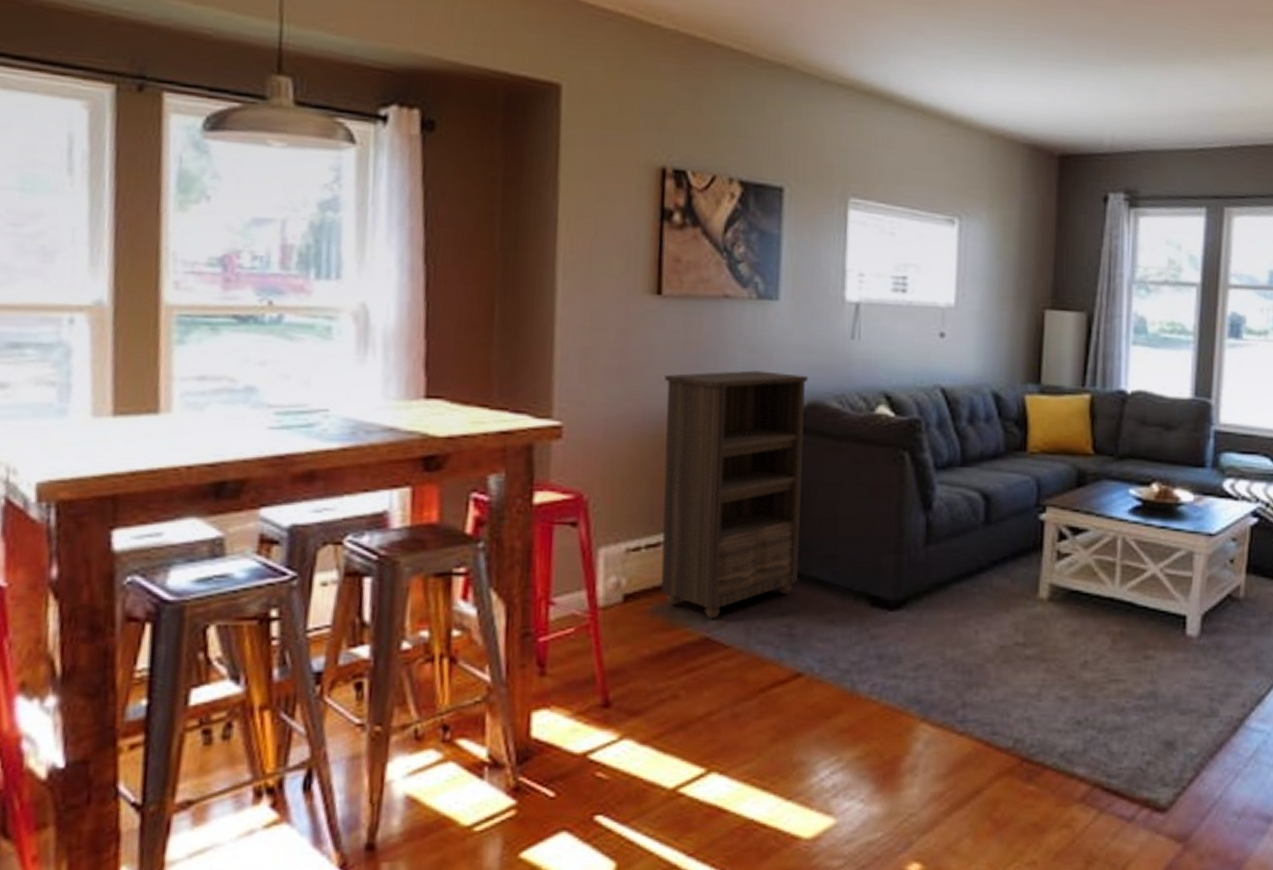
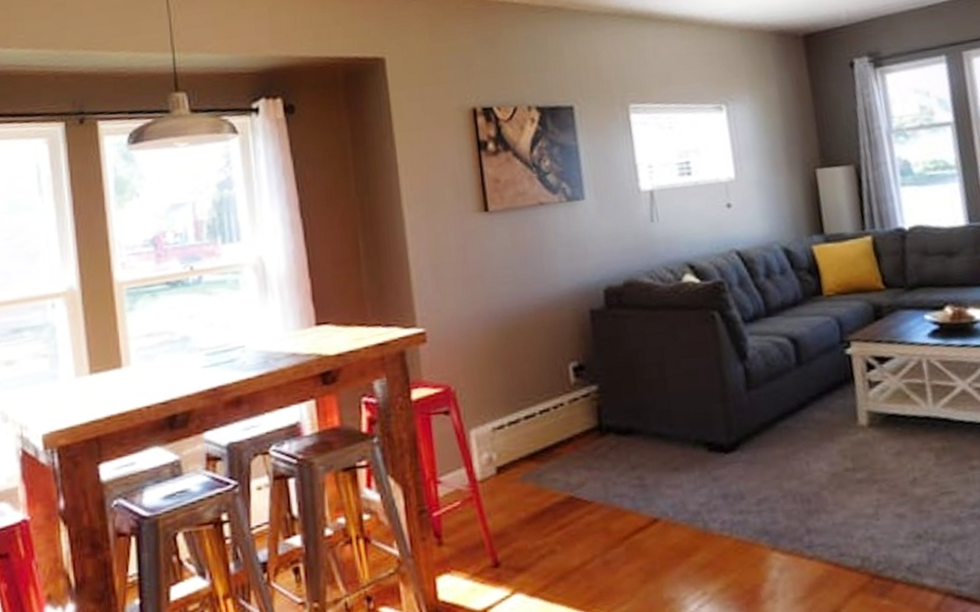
bookshelf: present [660,370,808,619] -> none [501,259,641,480]

